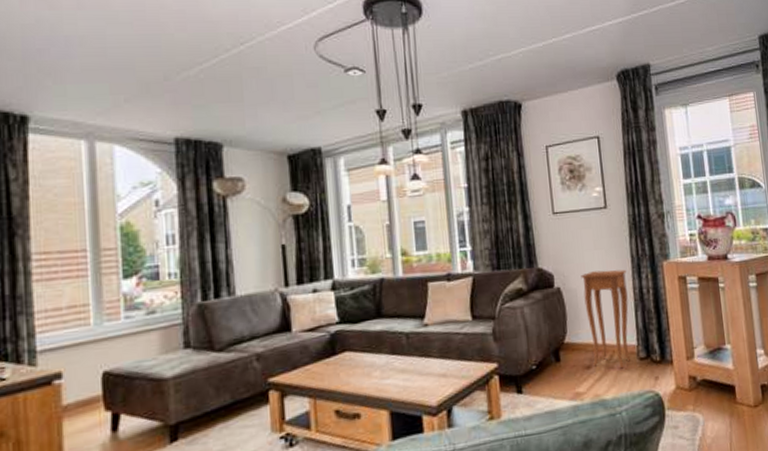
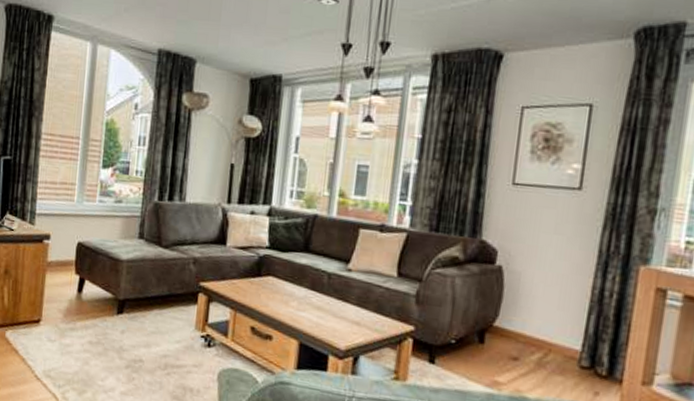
side table: present [581,269,631,369] -> none [522,257,589,372]

